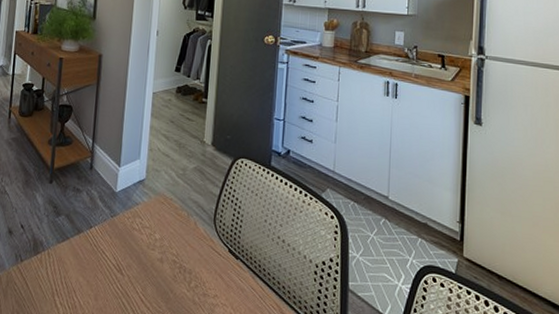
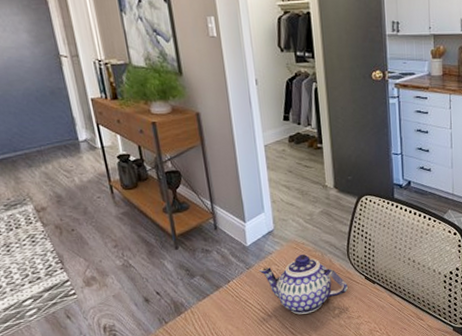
teapot: none [121,211,209,281] -> present [258,254,348,315]

